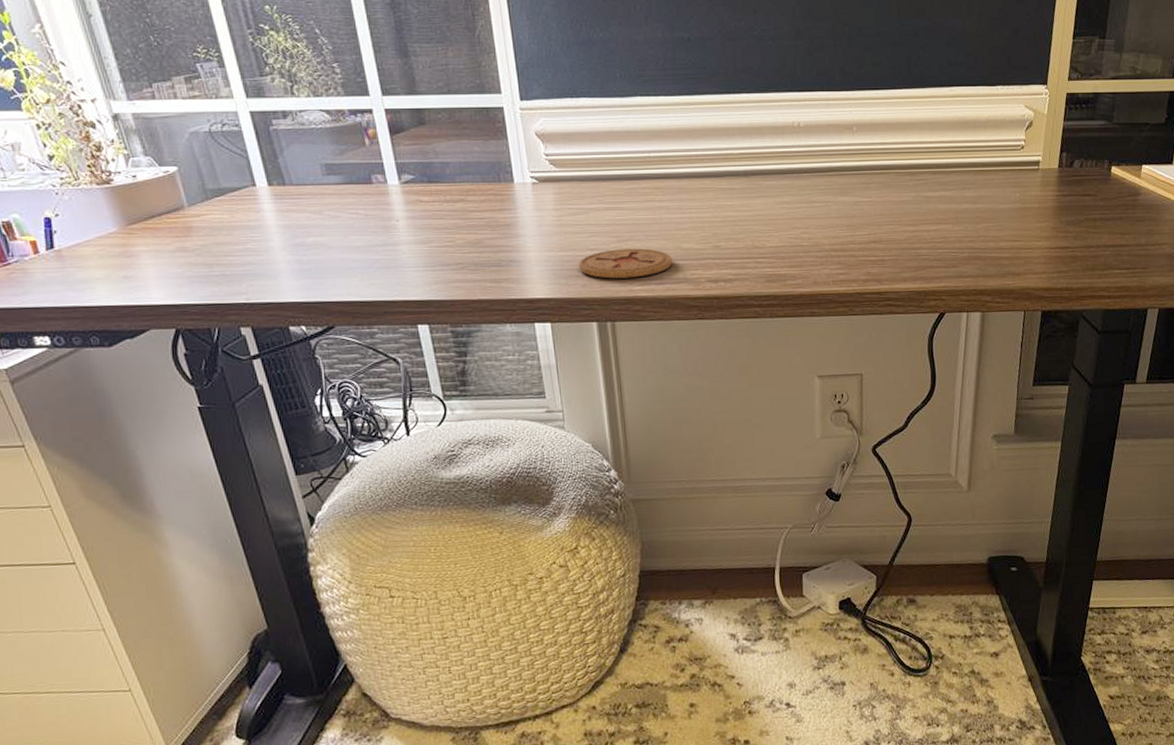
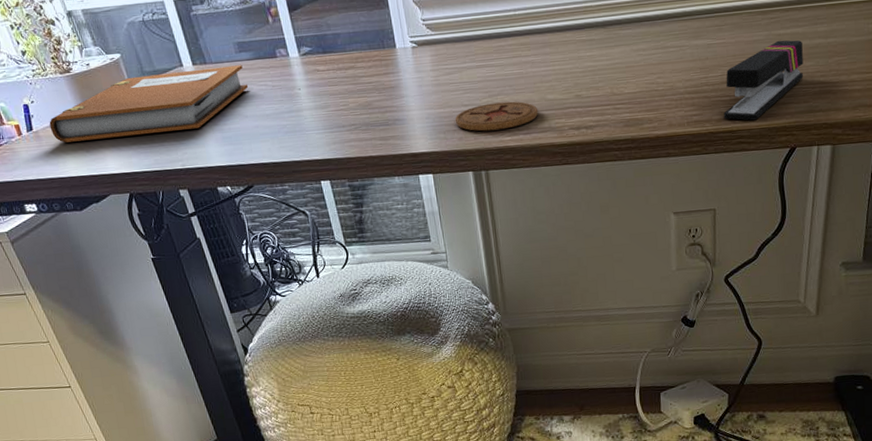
notebook: none [77,189,336,265] -> present [49,65,249,143]
stapler: none [871,202,952,283] -> present [723,40,803,121]

